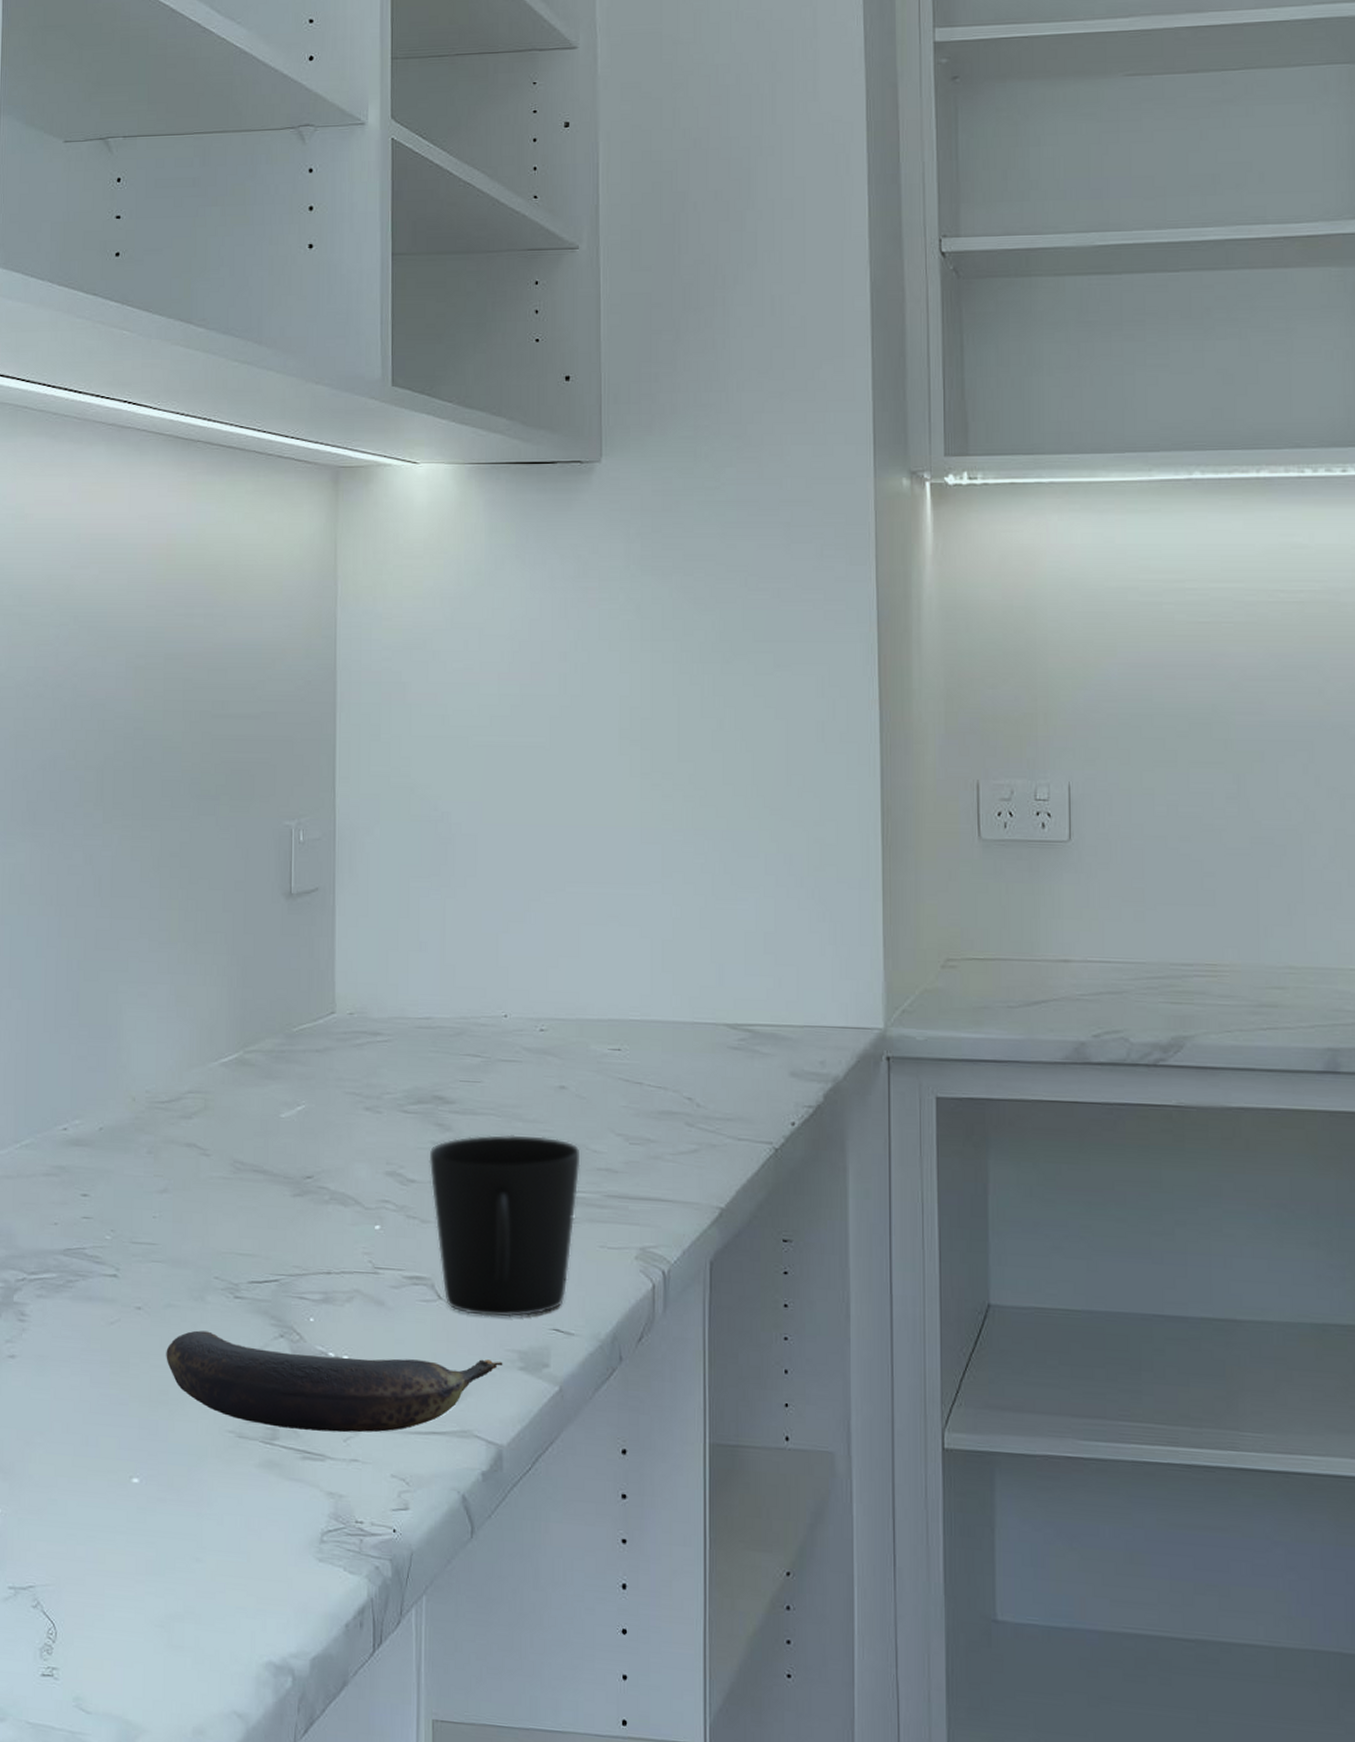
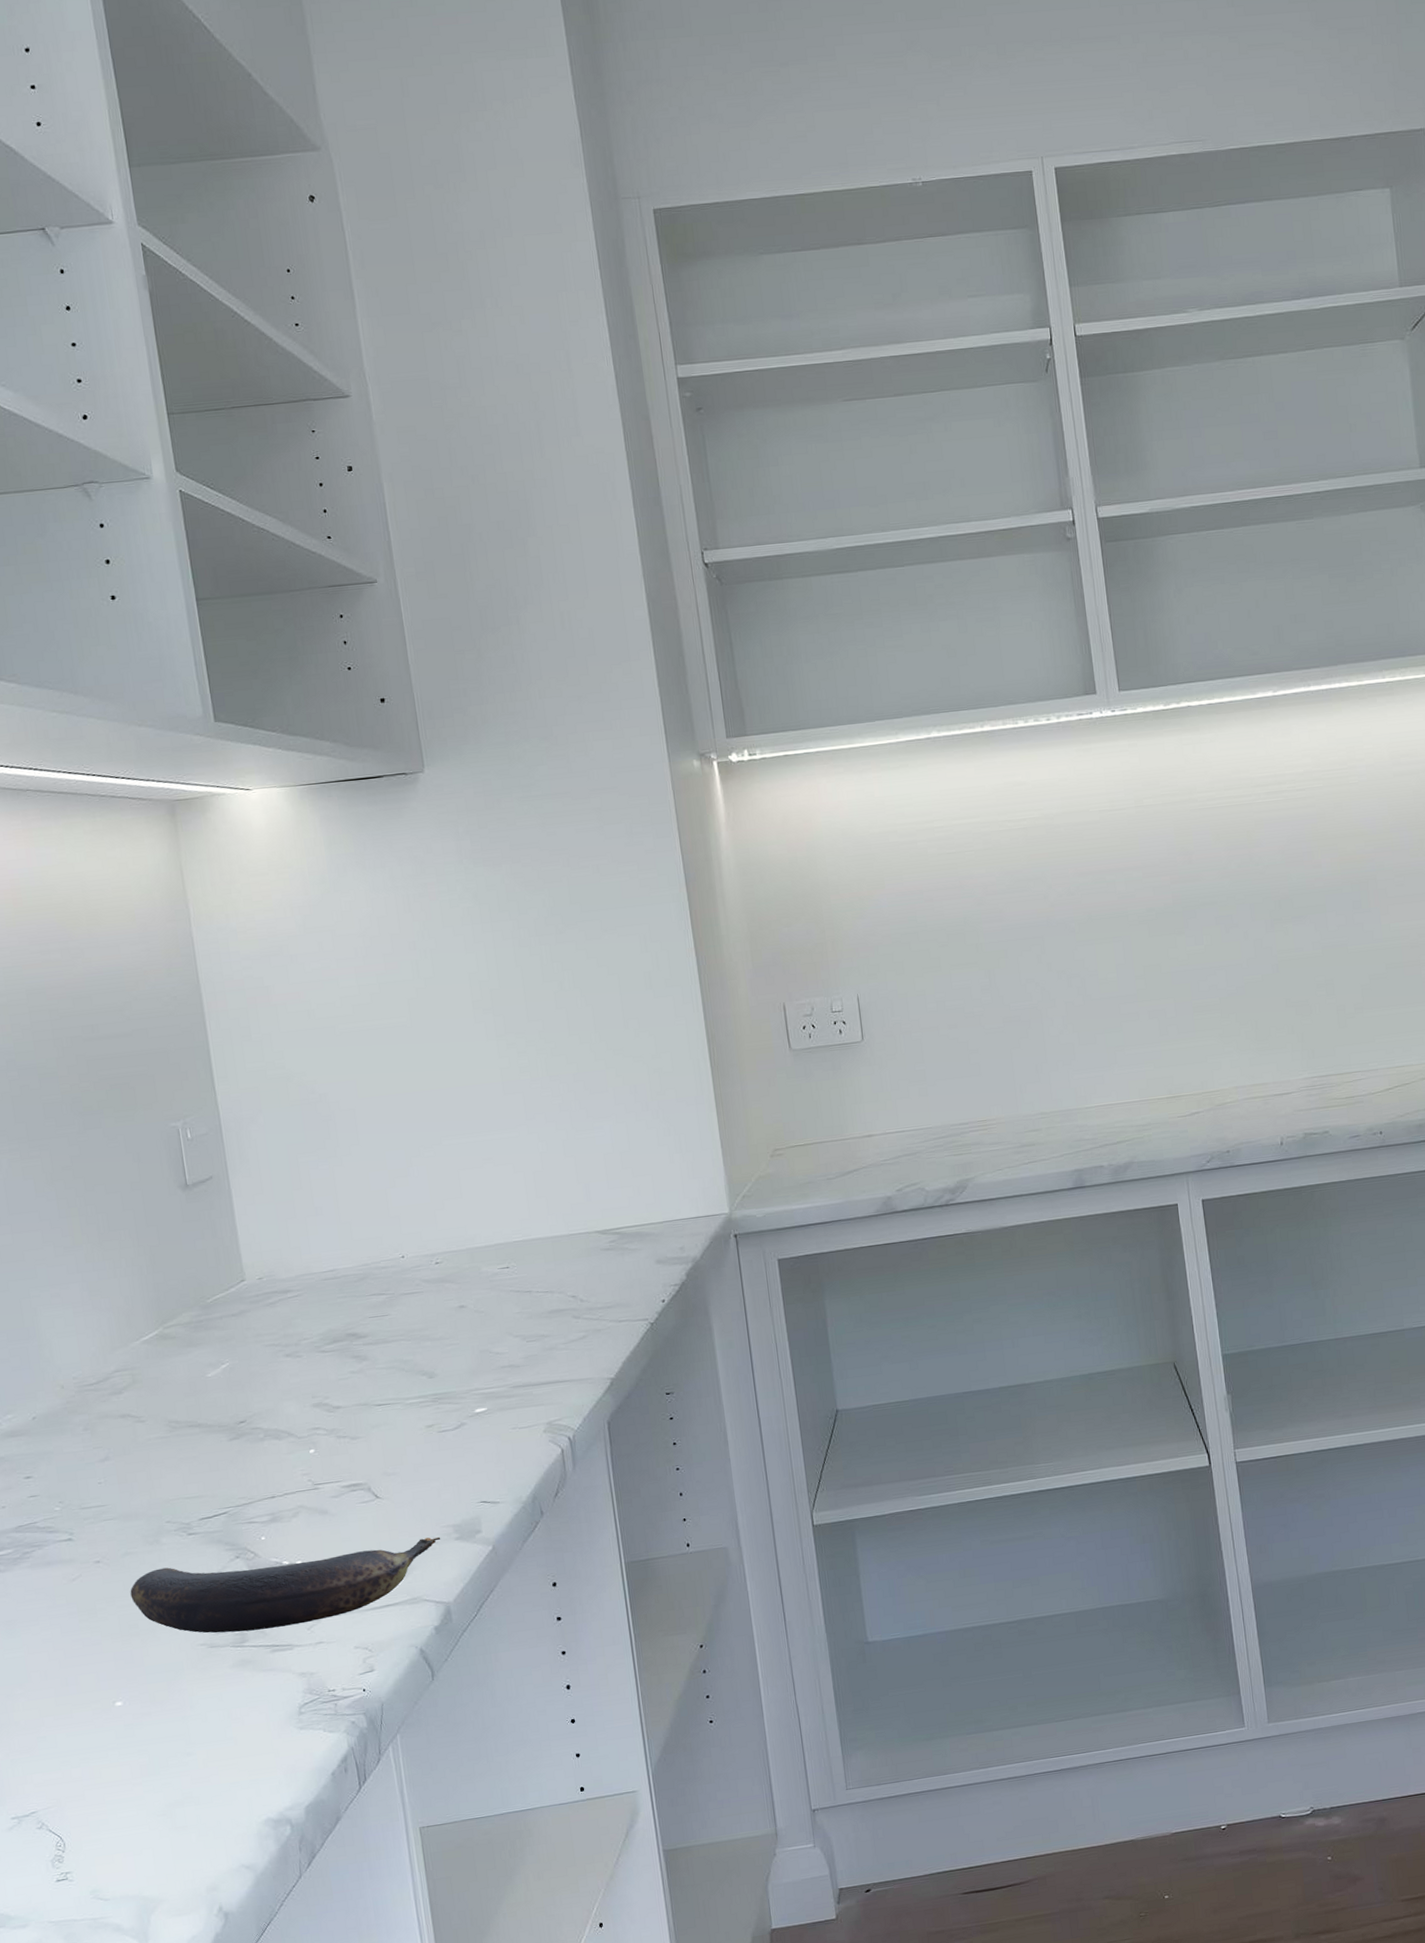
cup: present [429,1135,580,1317] -> none [350,1349,488,1505]

